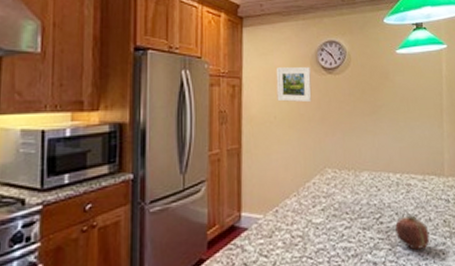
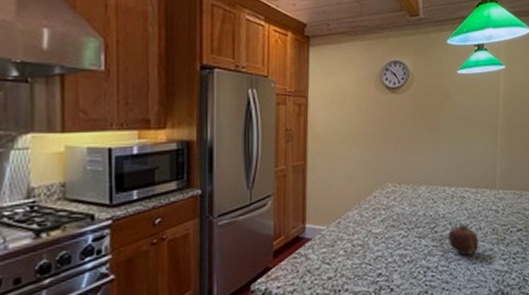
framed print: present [276,67,312,103] -> none [341,87,375,121]

